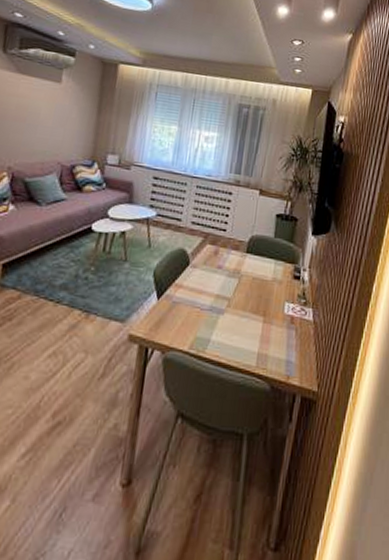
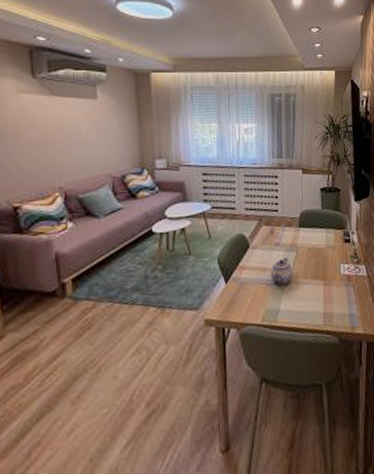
teapot: none [206,282,232,313] -> present [270,257,293,285]

